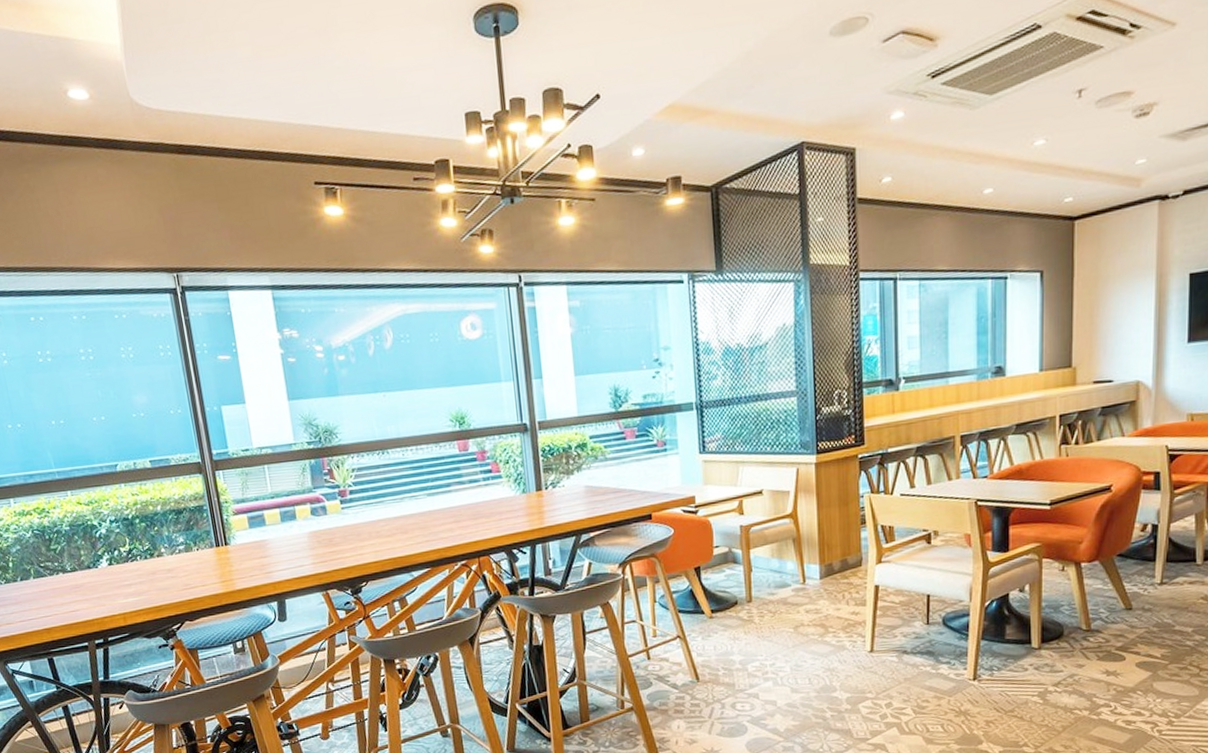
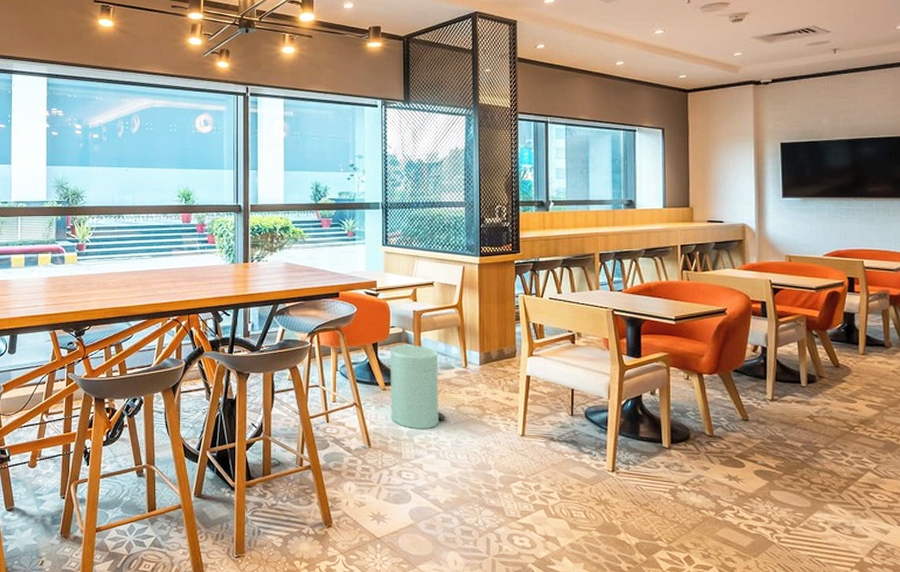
trash can: none [715,564,784,657] -> present [389,344,447,430]

